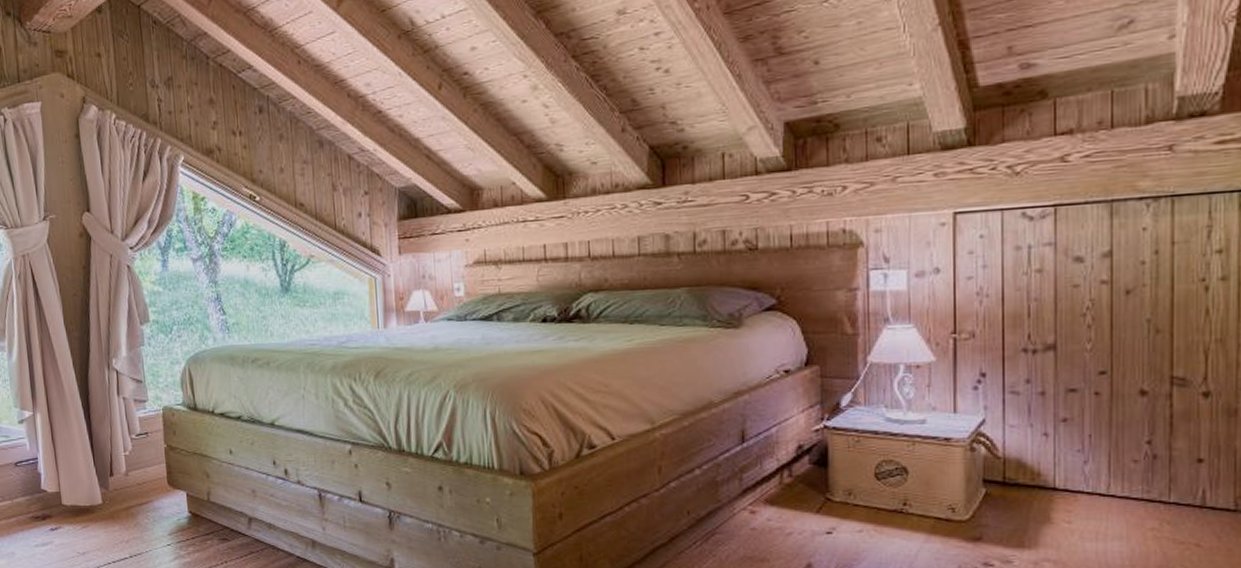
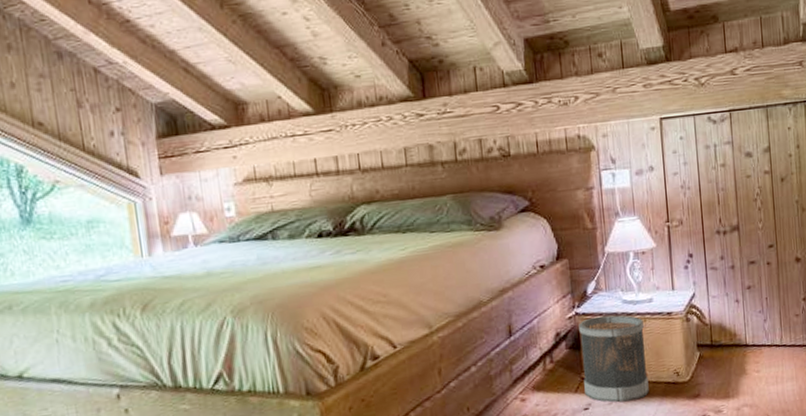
wastebasket: none [827,432,912,532] -> present [579,315,649,403]

